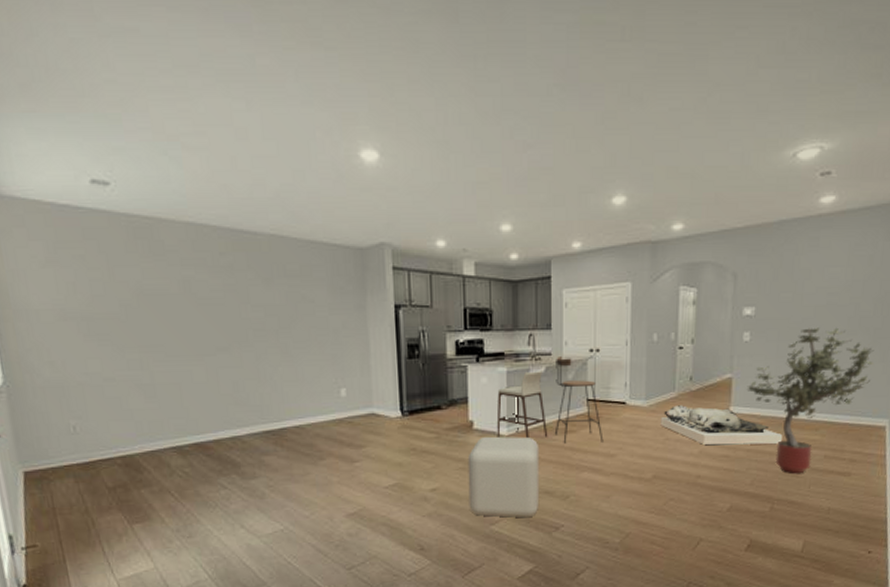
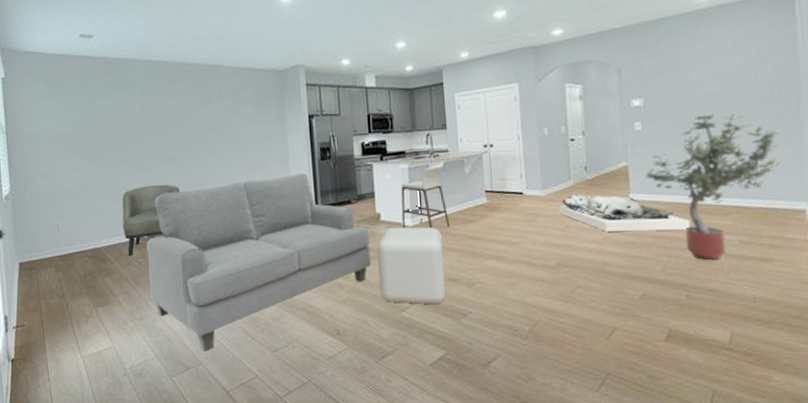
armchair: none [160,380,236,465] -> present [122,184,181,256]
sofa: none [194,373,461,571] -> present [147,173,371,351]
bar stool: present [554,355,604,444] -> none [453,151,504,233]

